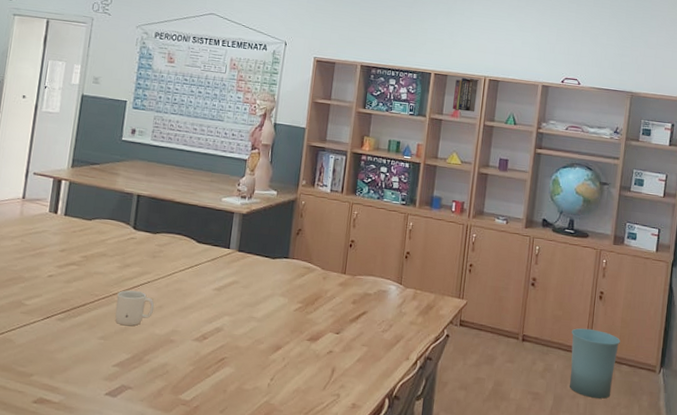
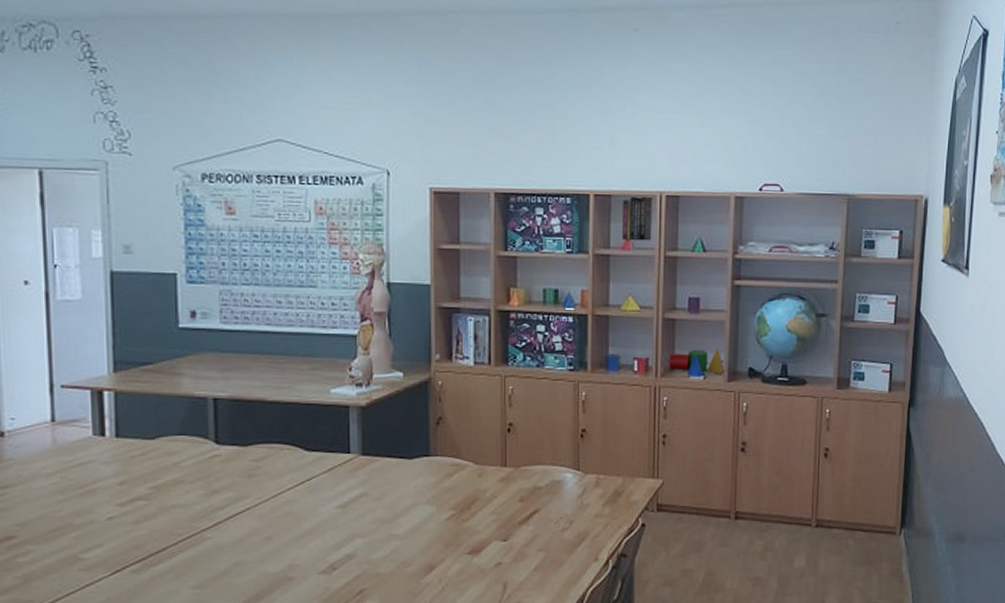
mug: present [115,290,155,326] -> none [207,521,261,568]
geometric shapes: none [479,199,524,222] -> present [669,348,725,377]
waste bin: present [569,328,620,399] -> none [793,494,852,574]

